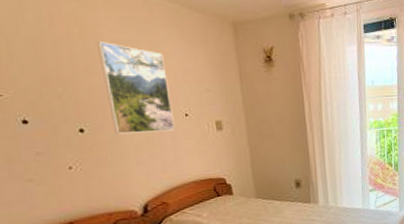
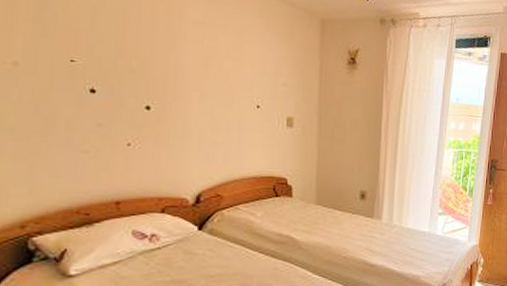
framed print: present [98,42,175,134] -> none [180,21,246,121]

